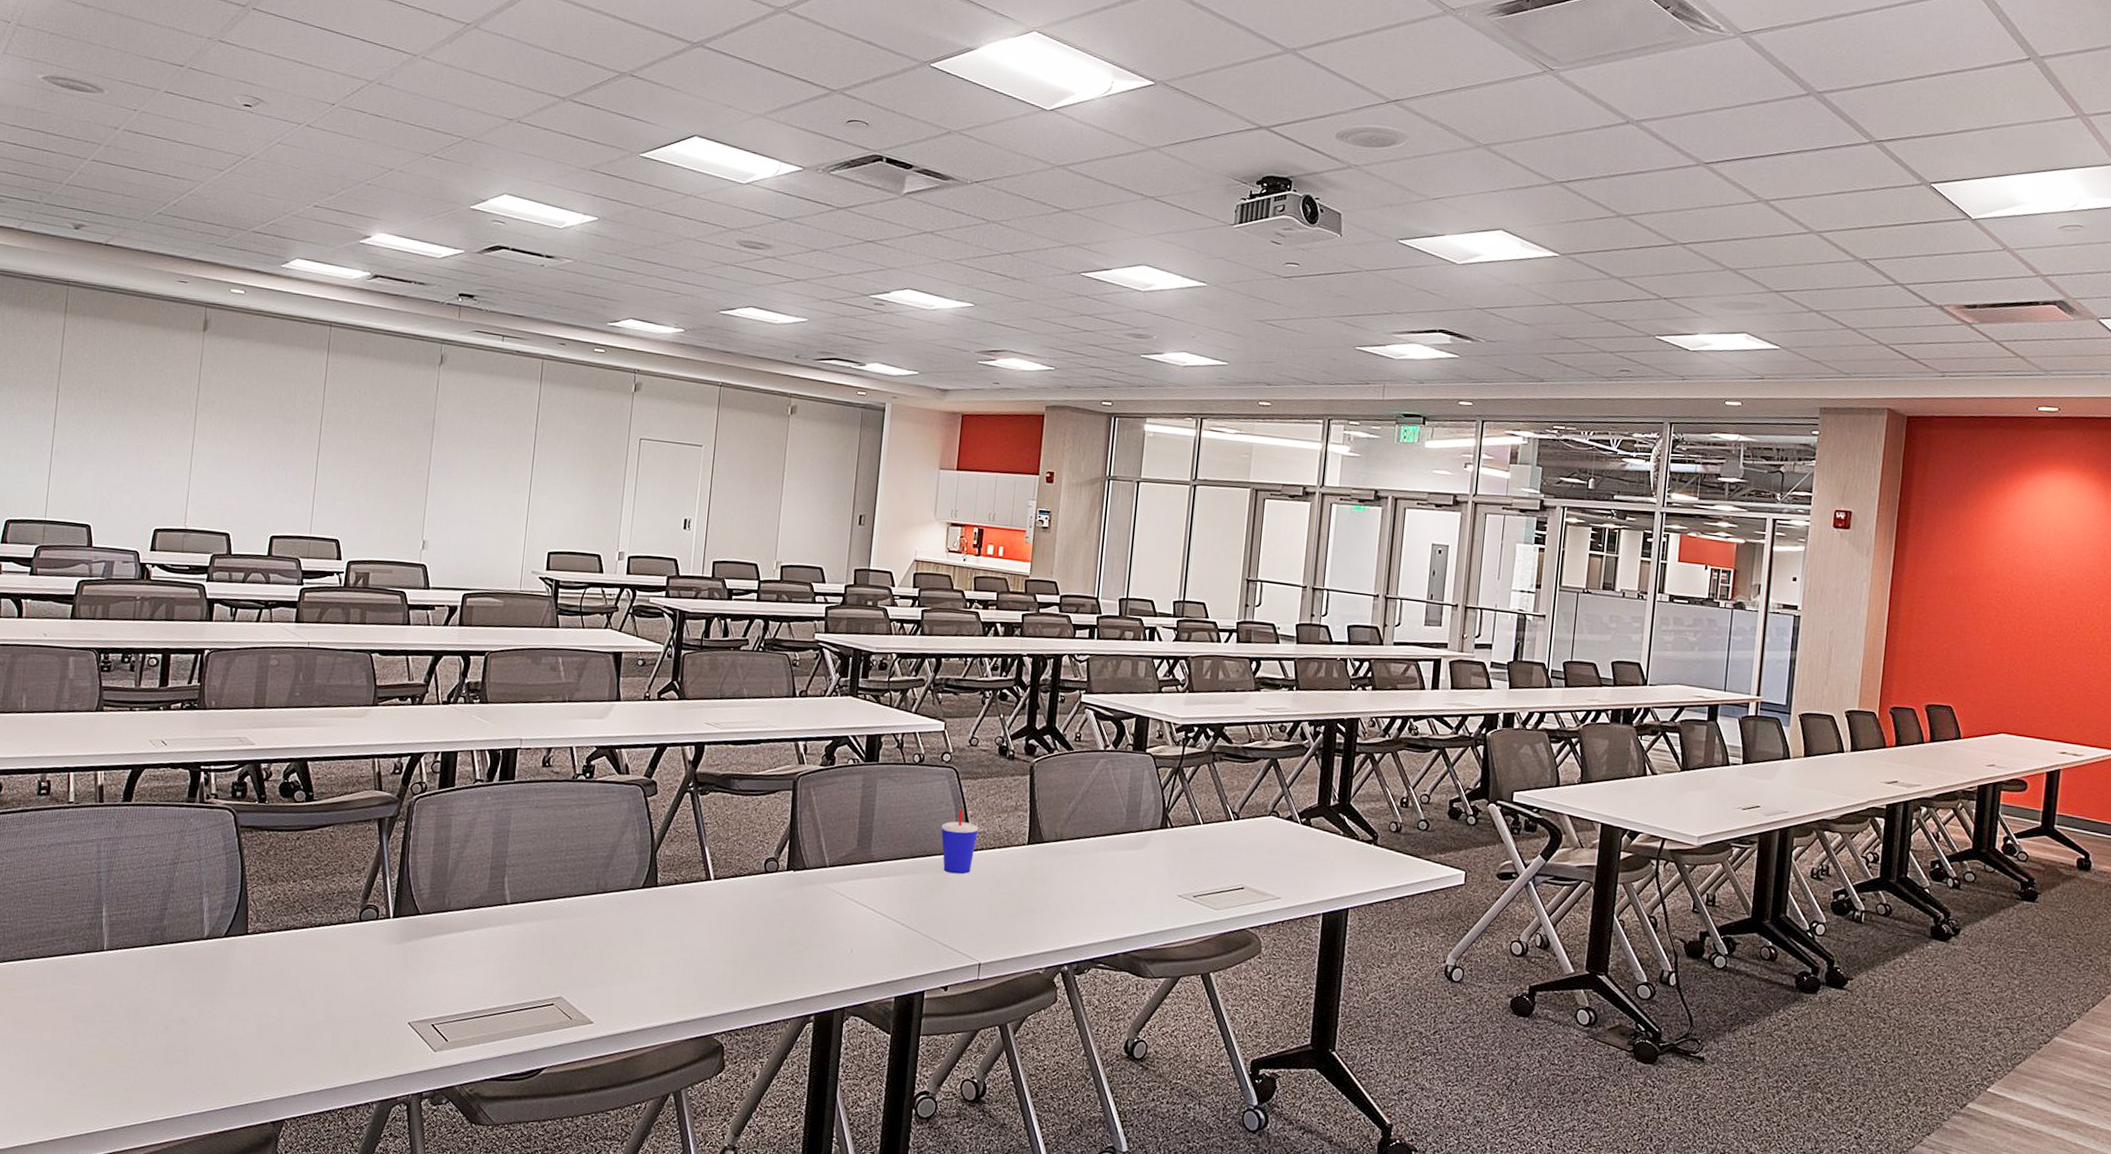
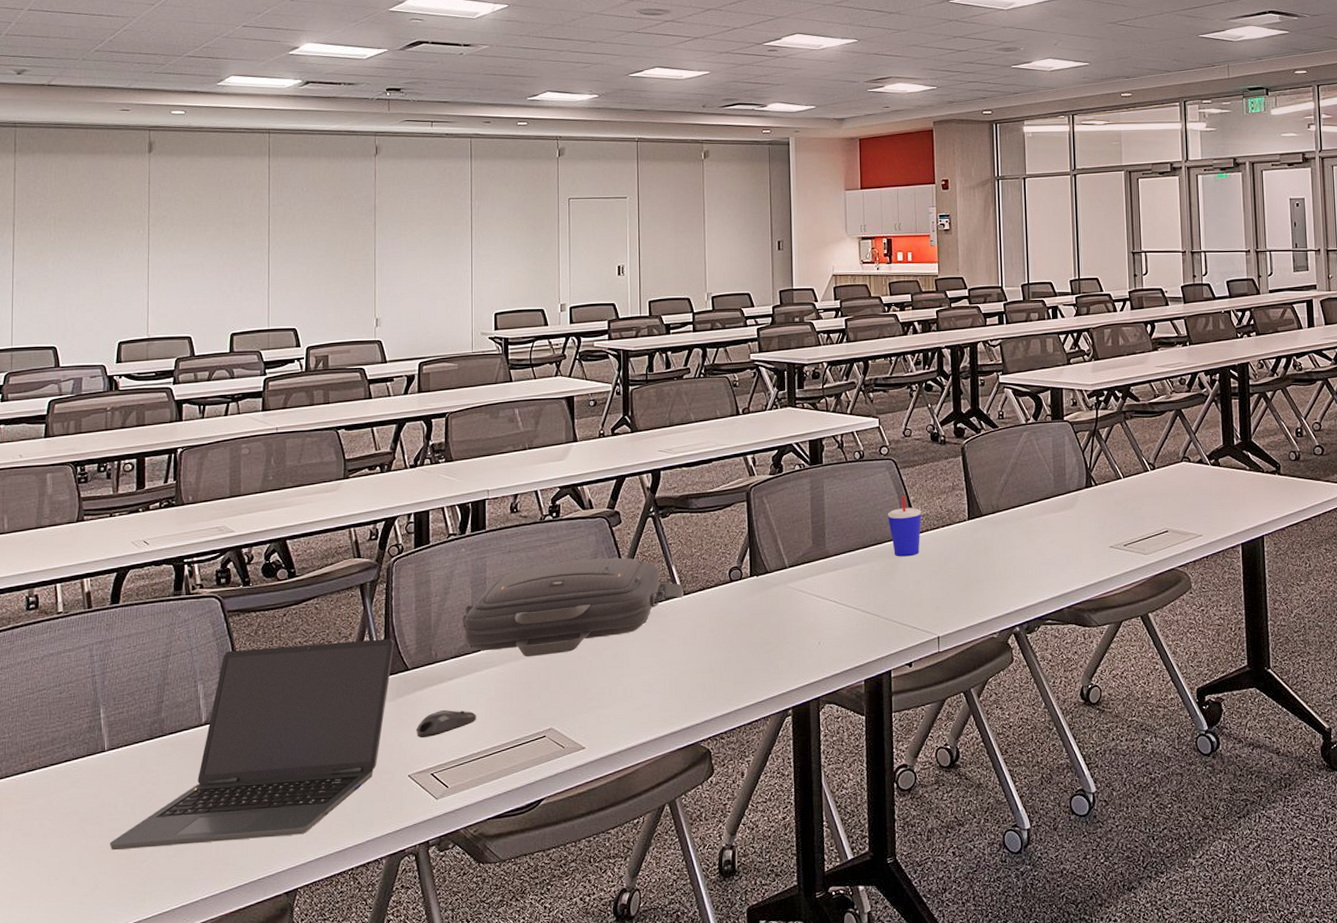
laptop: none [100,867,408,1066] -> present [109,638,394,851]
computer mouse: none [420,960,485,987] -> present [415,709,477,738]
laptop bag: none [480,825,715,921] -> present [462,557,683,657]

